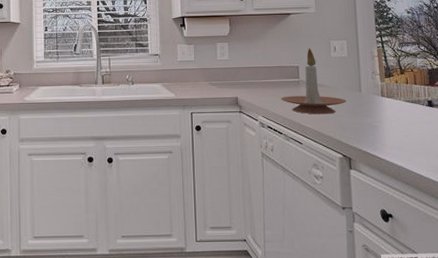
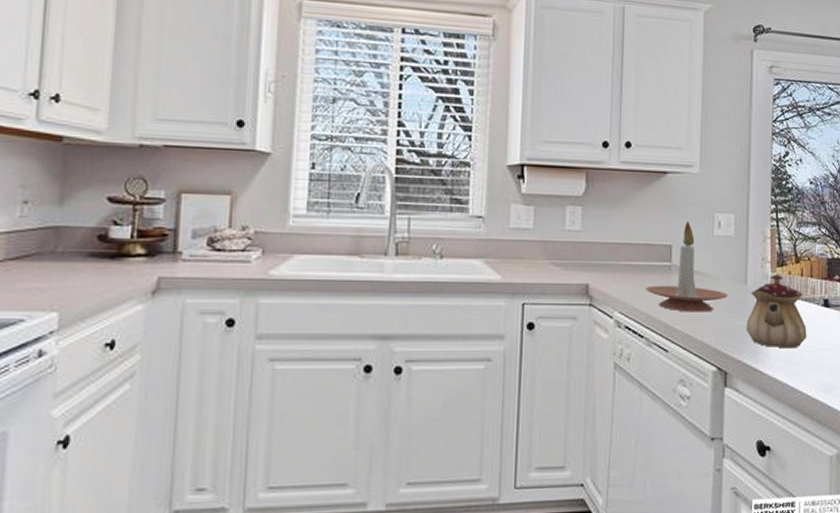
teapot: none [363,83,416,140] -> present [746,274,807,349]

